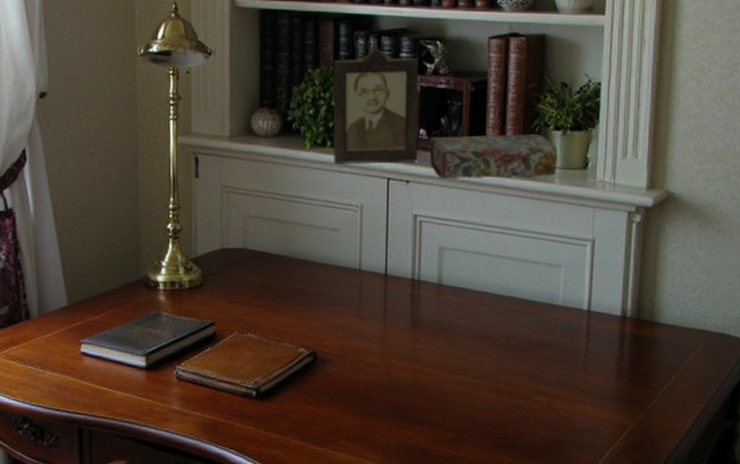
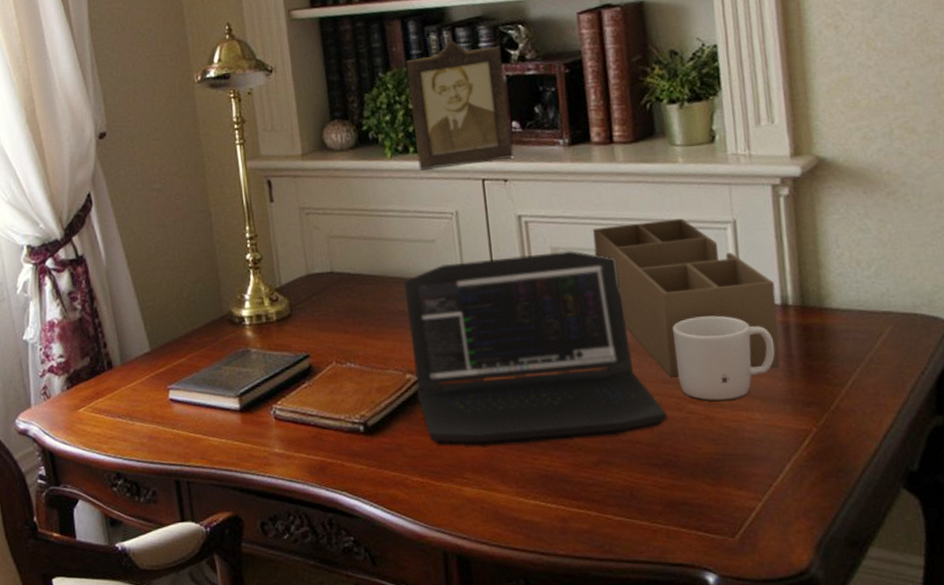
laptop: none [306,250,517,418] -> present [403,250,668,447]
decorative box: present [429,133,557,178] -> none [525,110,678,172]
desk organizer: none [475,232,618,371] -> present [592,218,780,377]
mug: none [529,320,611,395] -> present [672,315,776,402]

